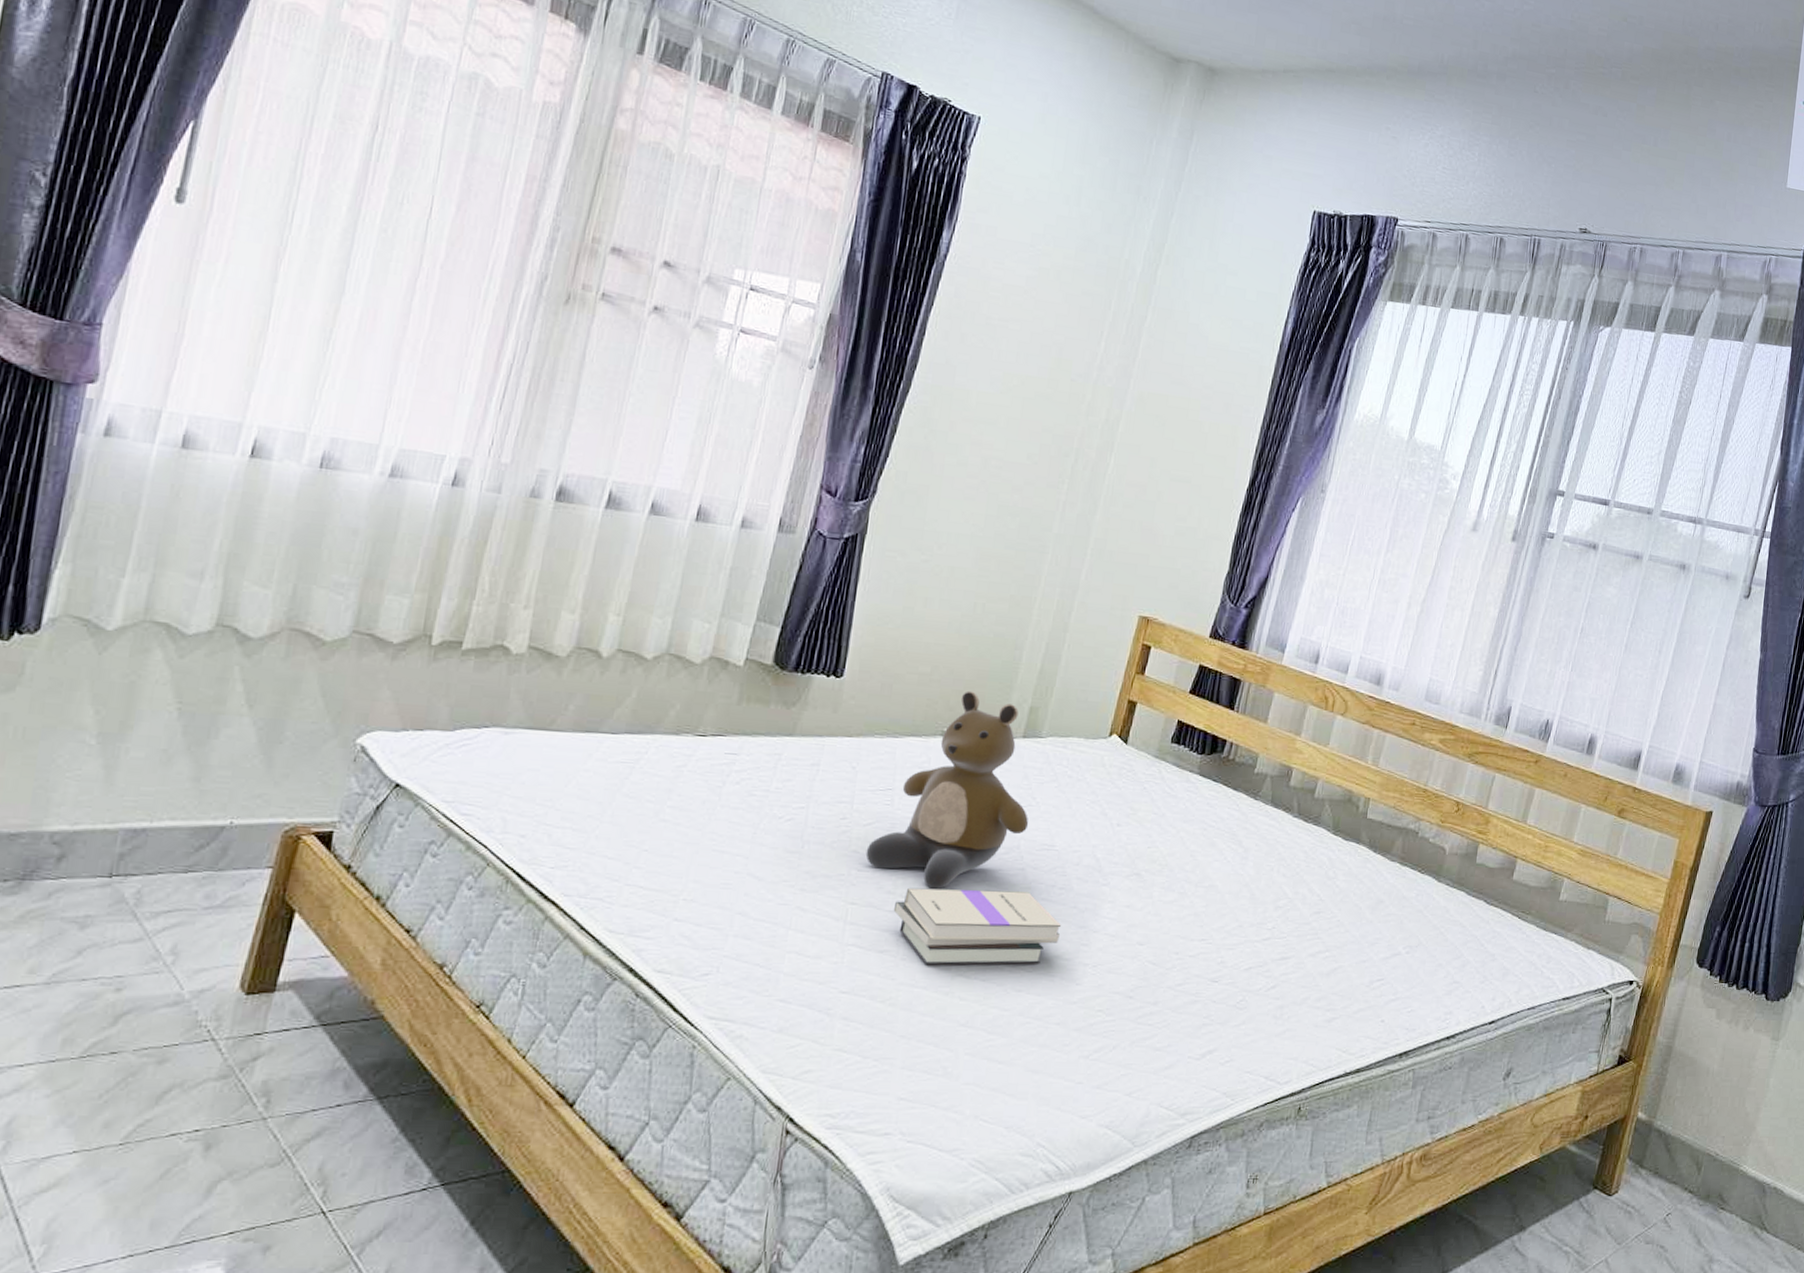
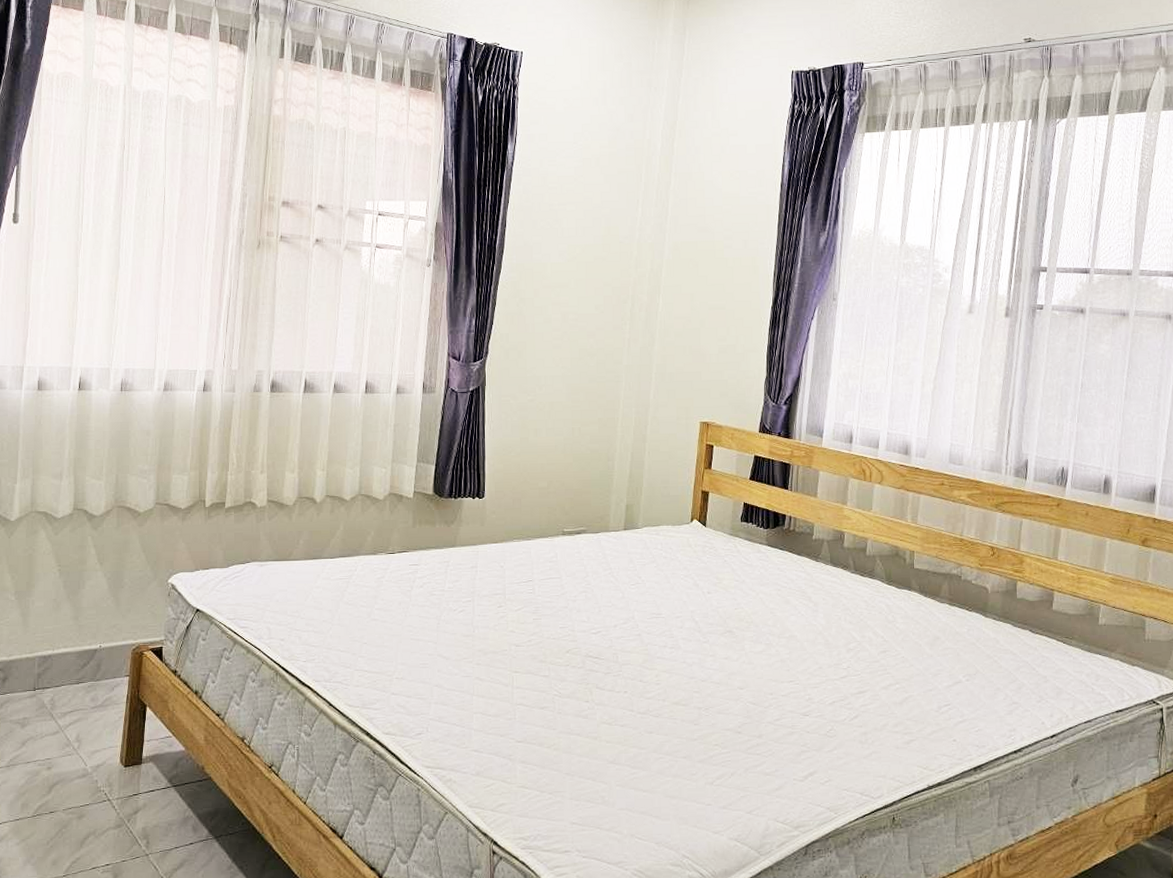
bear: present [865,690,1029,889] -> none [520,497,639,656]
books: present [893,887,1062,966] -> none [546,653,676,717]

